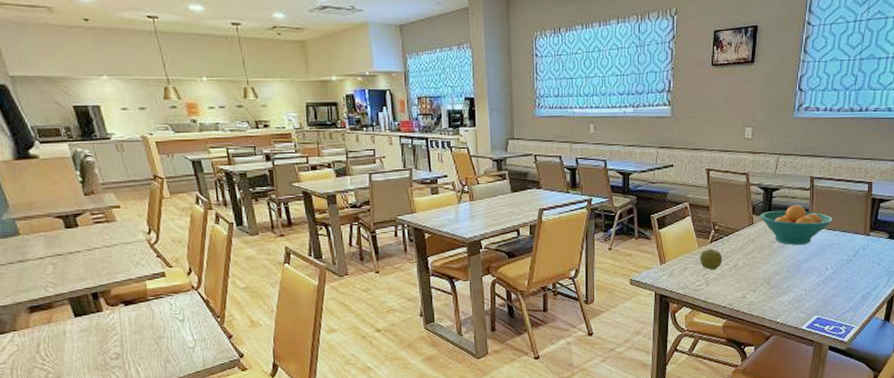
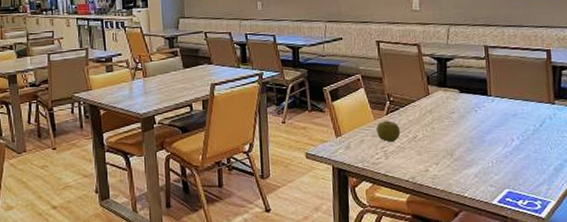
fruit bowl: present [759,204,833,245] -> none [435,74,513,115]

